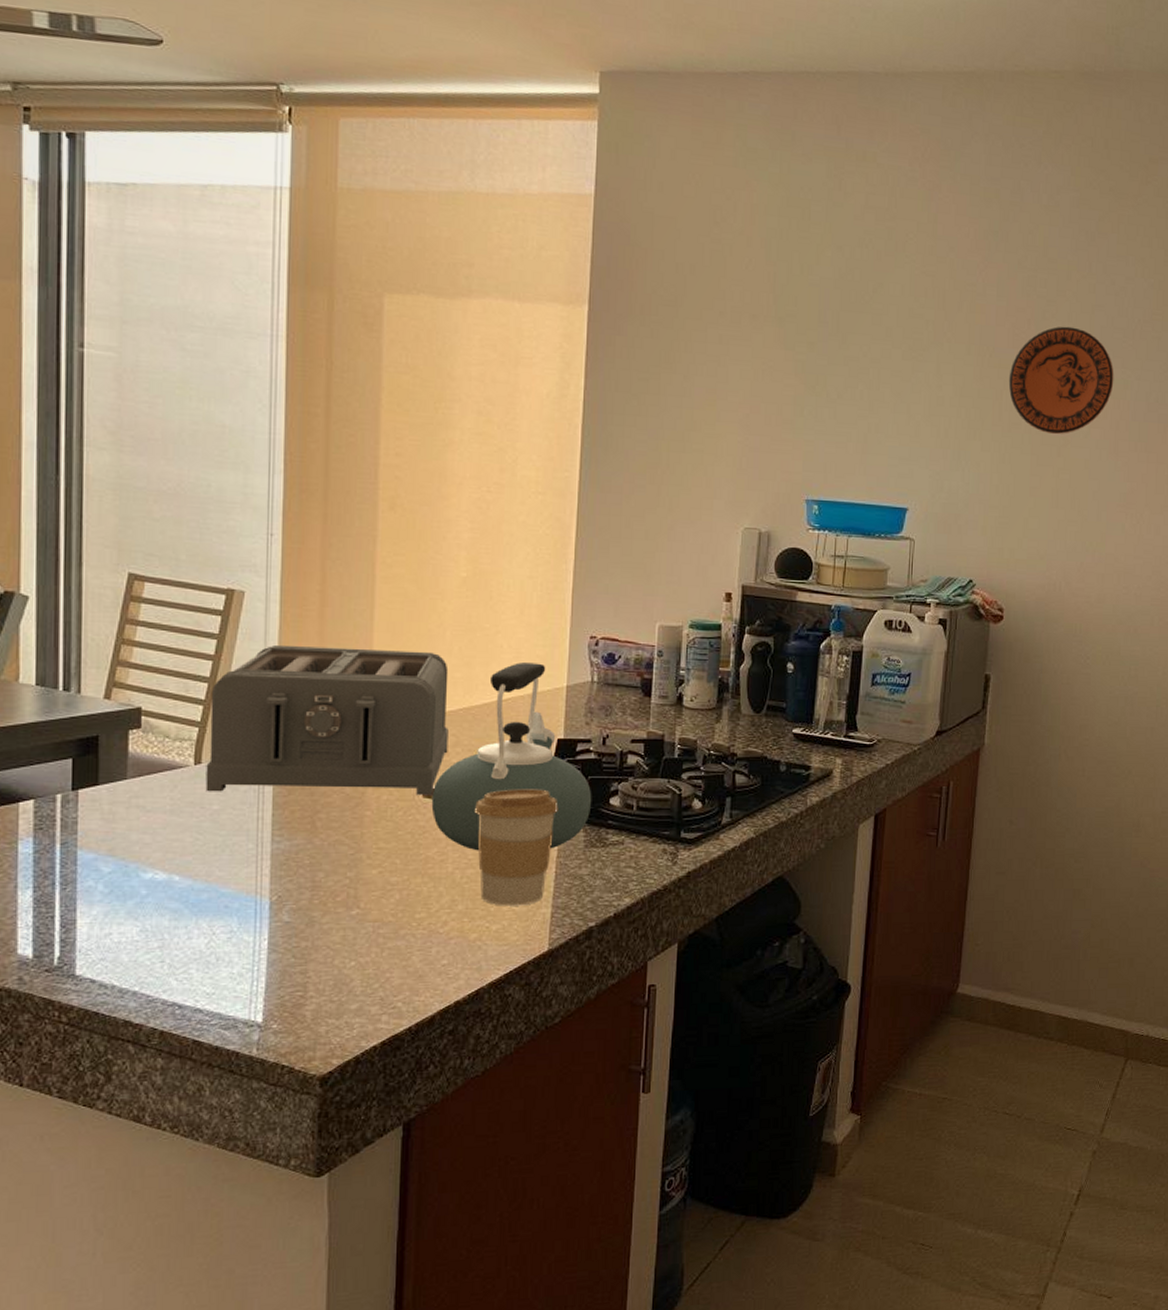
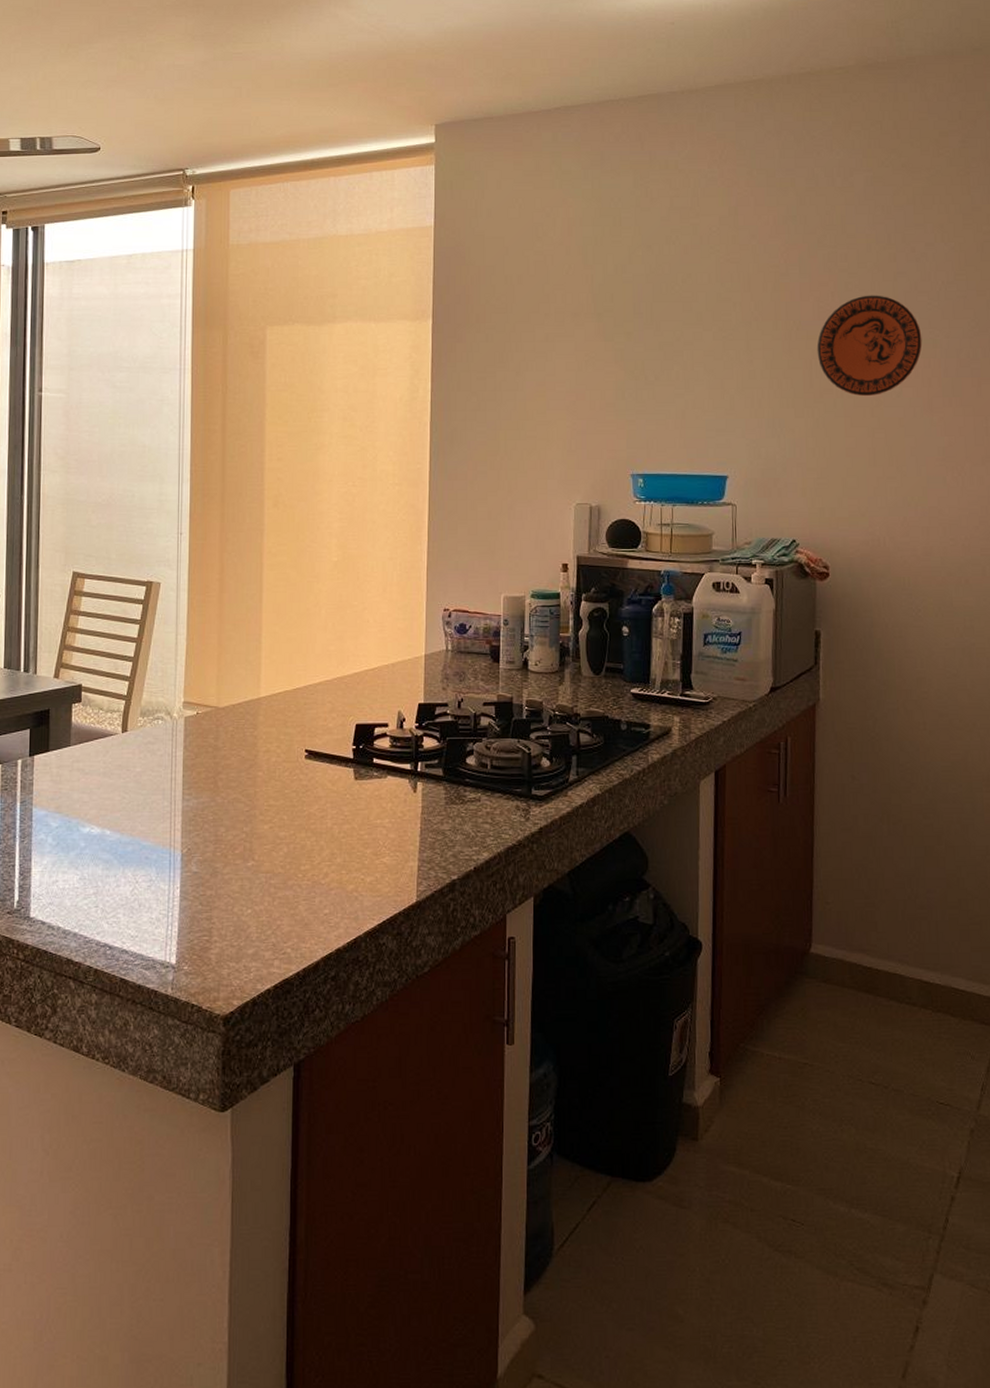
toaster: present [205,644,449,796] -> none [130,627,325,757]
kettle: present [431,662,592,851] -> none [312,635,451,808]
coffee cup: present [475,789,558,906] -> none [349,750,421,859]

